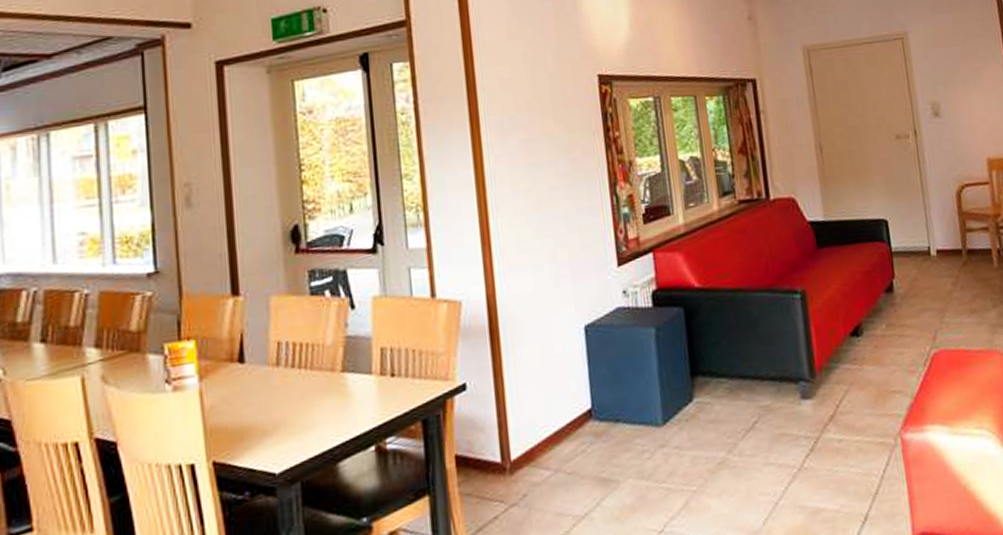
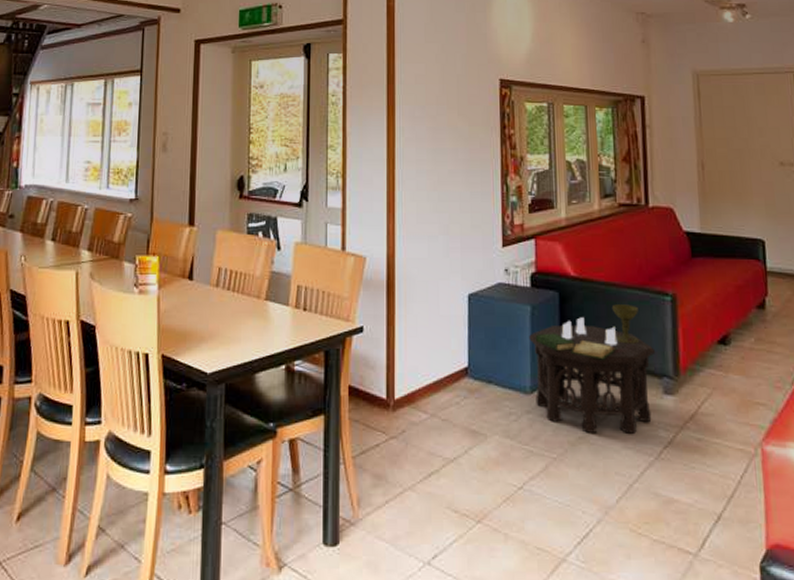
side table: none [656,309,792,457] -> present [529,304,655,434]

